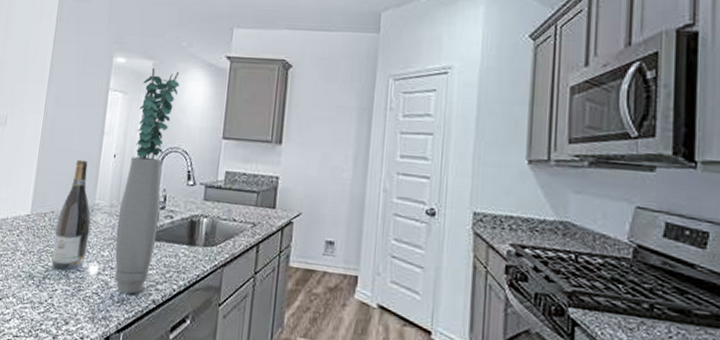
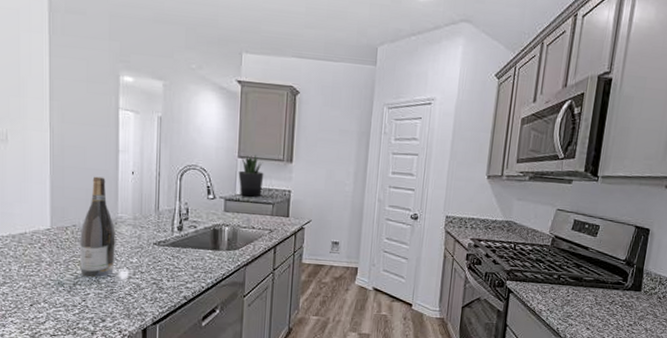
vase: present [114,67,180,295] -> none [142,88,192,293]
planter: none [221,136,250,184] -> present [238,155,264,197]

